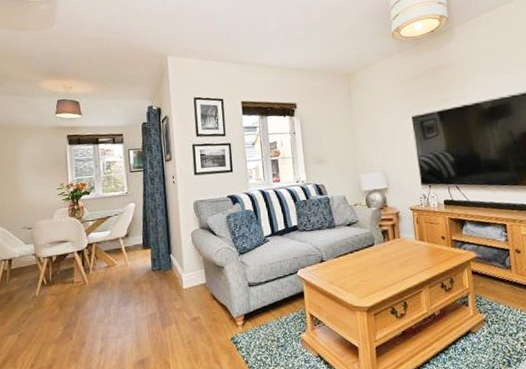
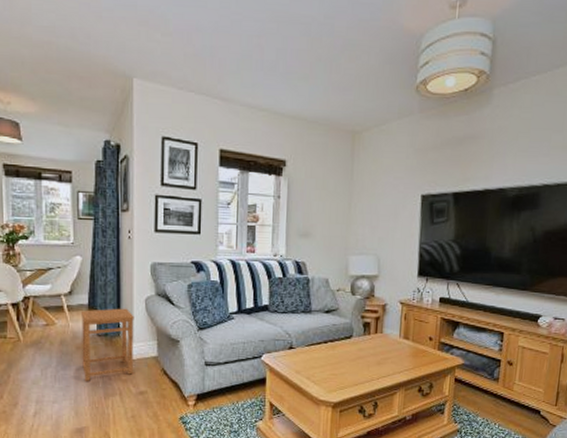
side table: none [136,243,186,314] -> present [80,308,134,381]

